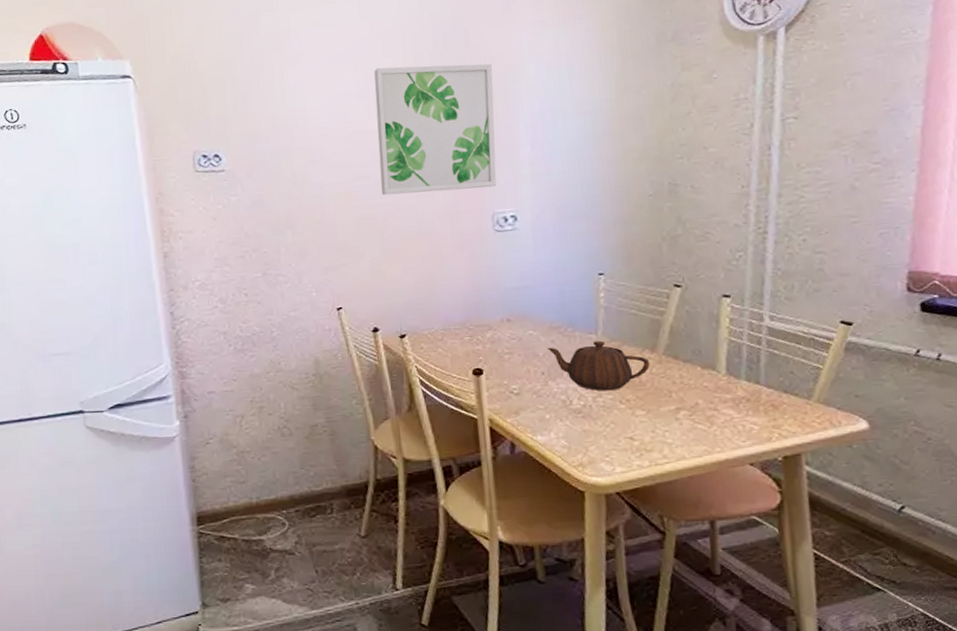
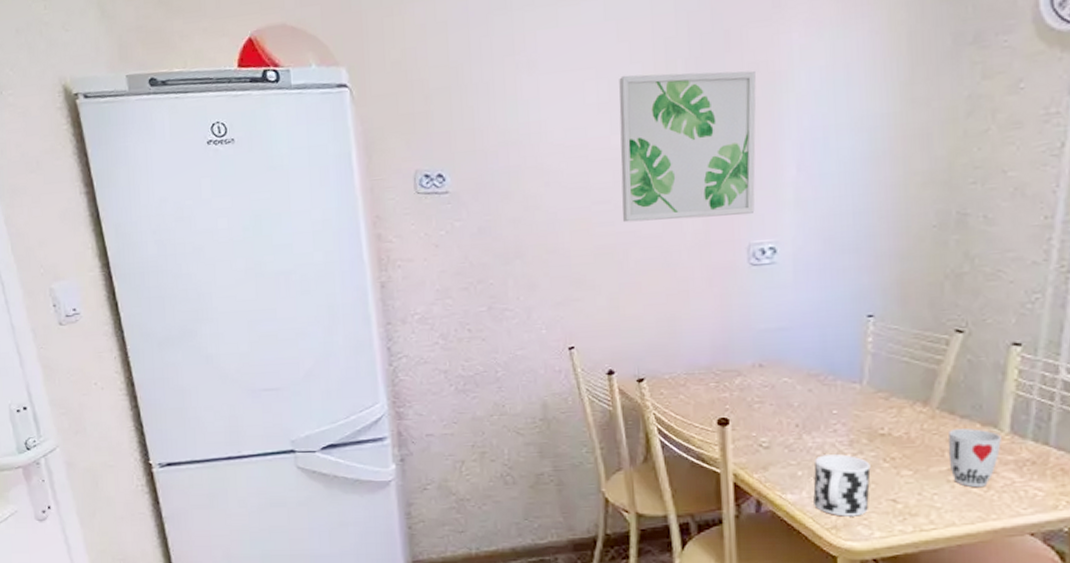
teapot: present [547,340,650,391] -> none [803,391,922,448]
cup: none [560,398,610,455] -> present [813,454,871,517]
cup: none [674,371,720,424] -> present [948,428,1001,488]

